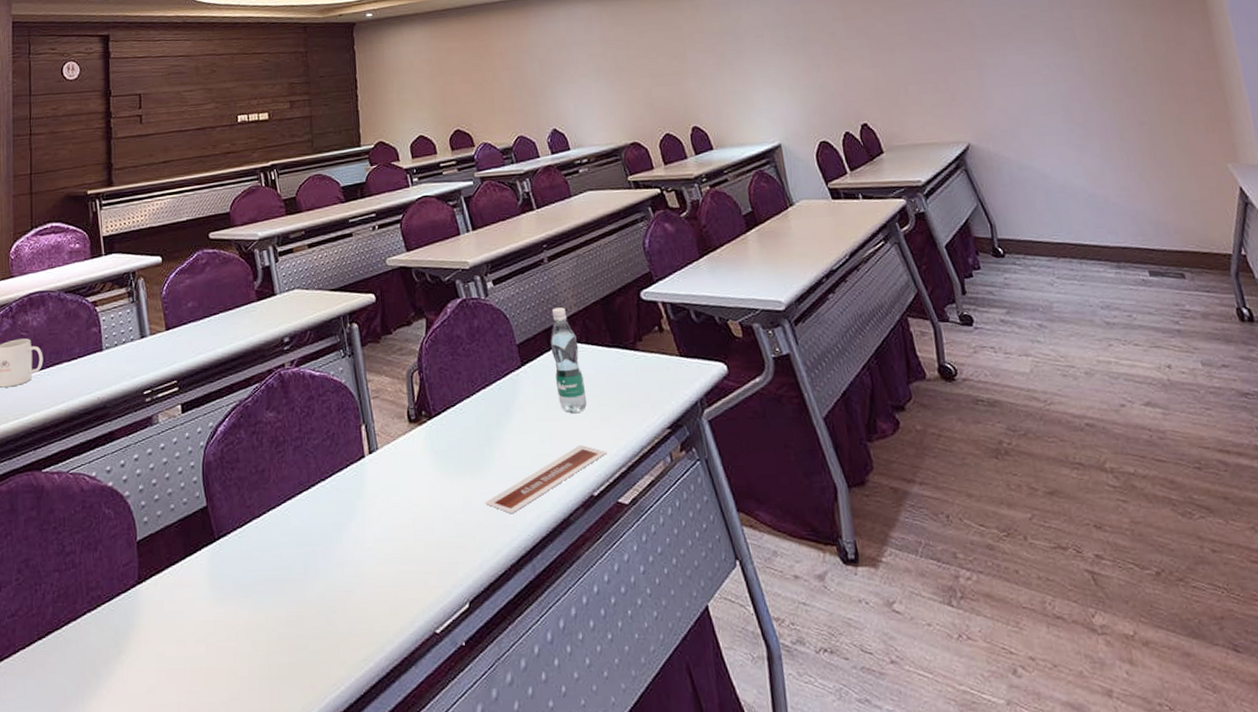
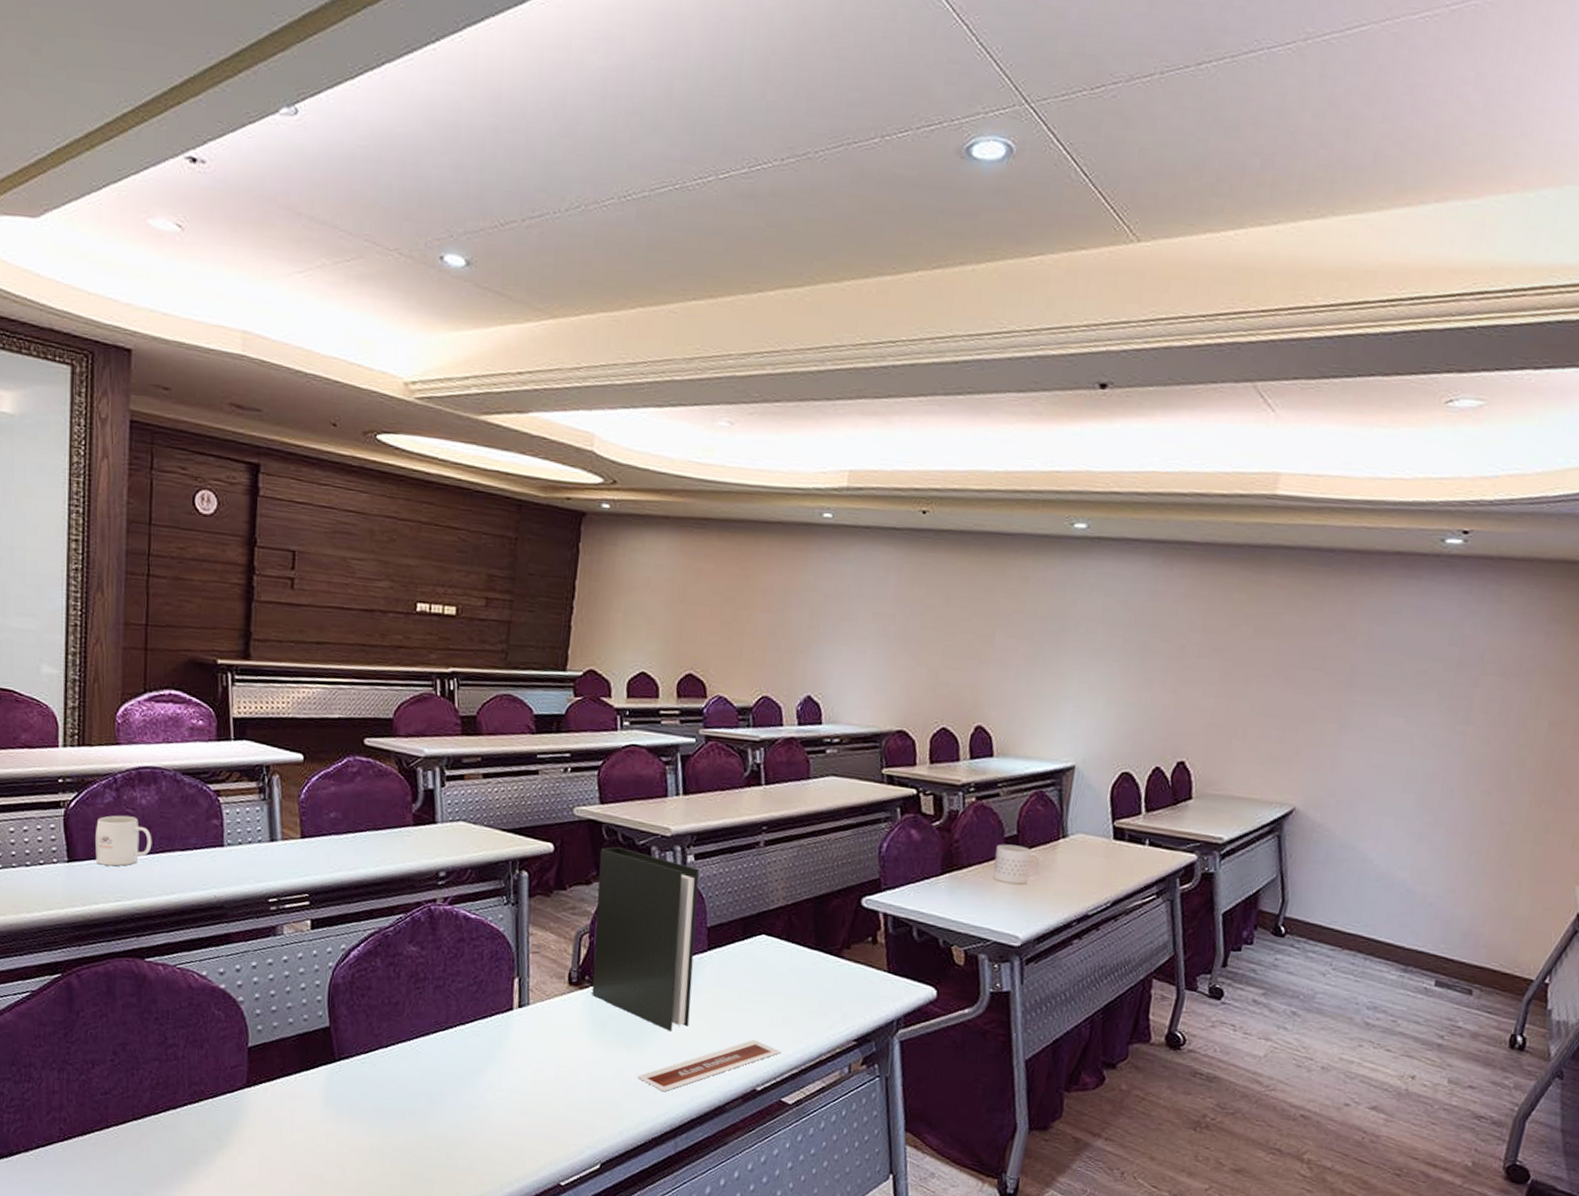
binder: none [414,286,520,452] -> present [592,847,699,1032]
bottle: present [549,307,587,413] -> none [741,897,778,1008]
mug: none [738,220,782,255] -> present [993,844,1041,885]

